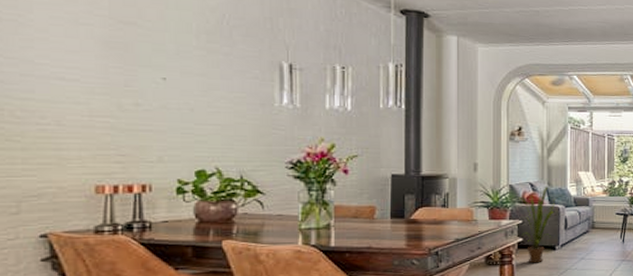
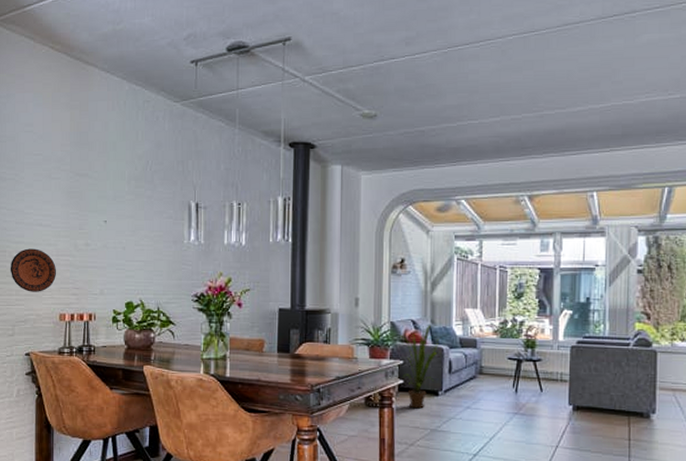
decorative plate: none [11,107,89,160] -> present [10,248,56,292]

